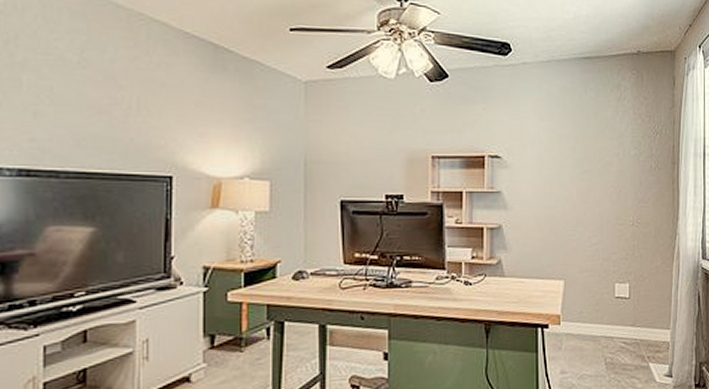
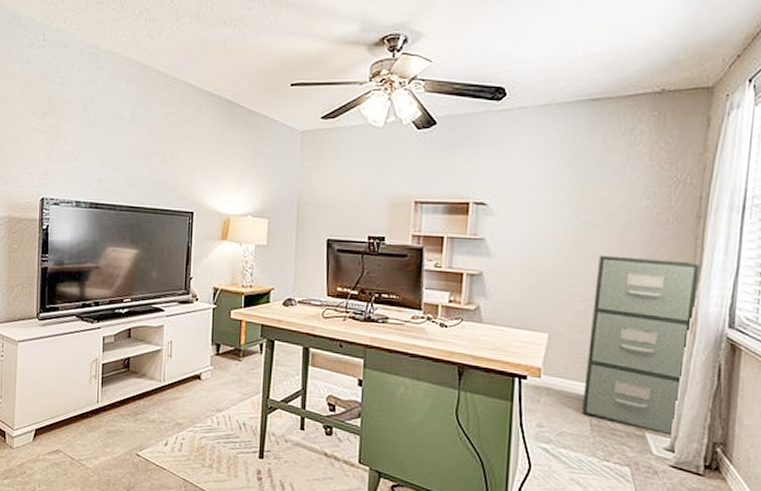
filing cabinet: none [597,201,678,363] -> present [582,255,700,436]

